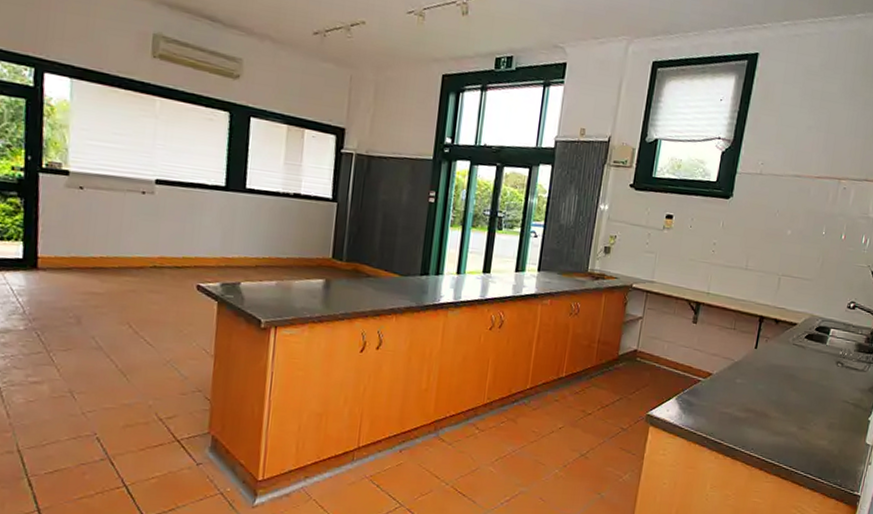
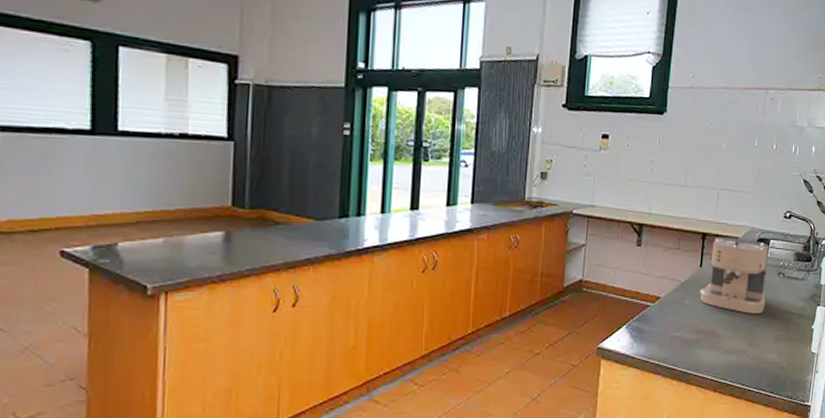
coffee maker: none [753,321,829,400] -> present [700,237,769,314]

